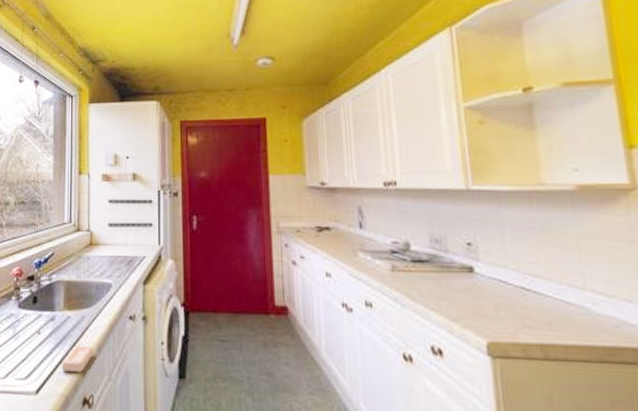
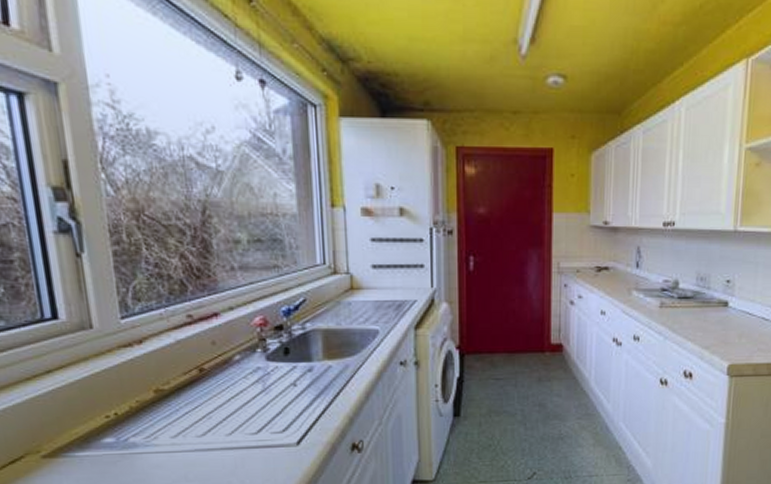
soap bar: present [61,345,94,372] -> none [324,393,361,420]

